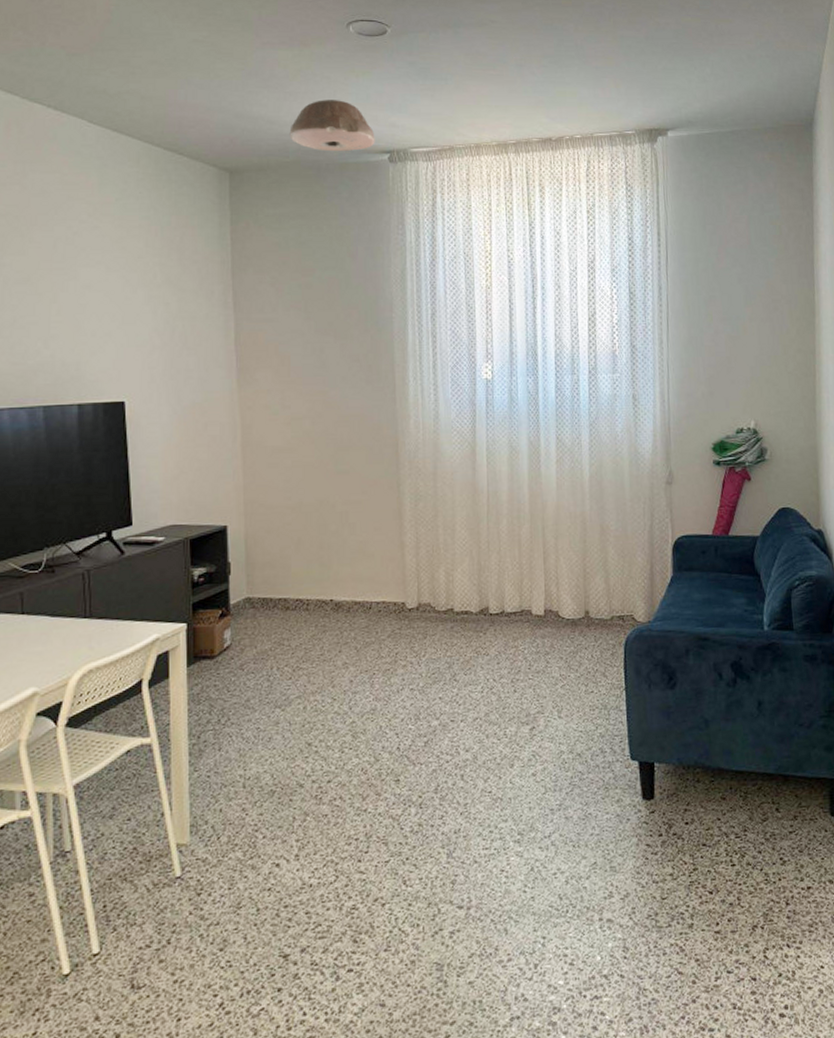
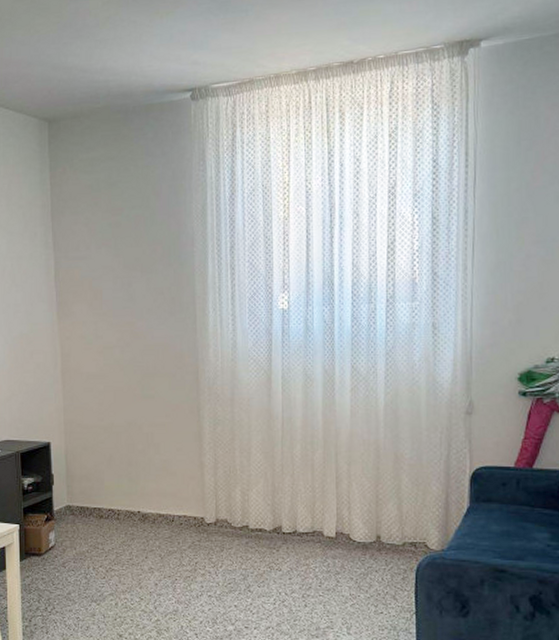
ceiling light: present [289,100,375,152] -> none [100,42,178,95]

